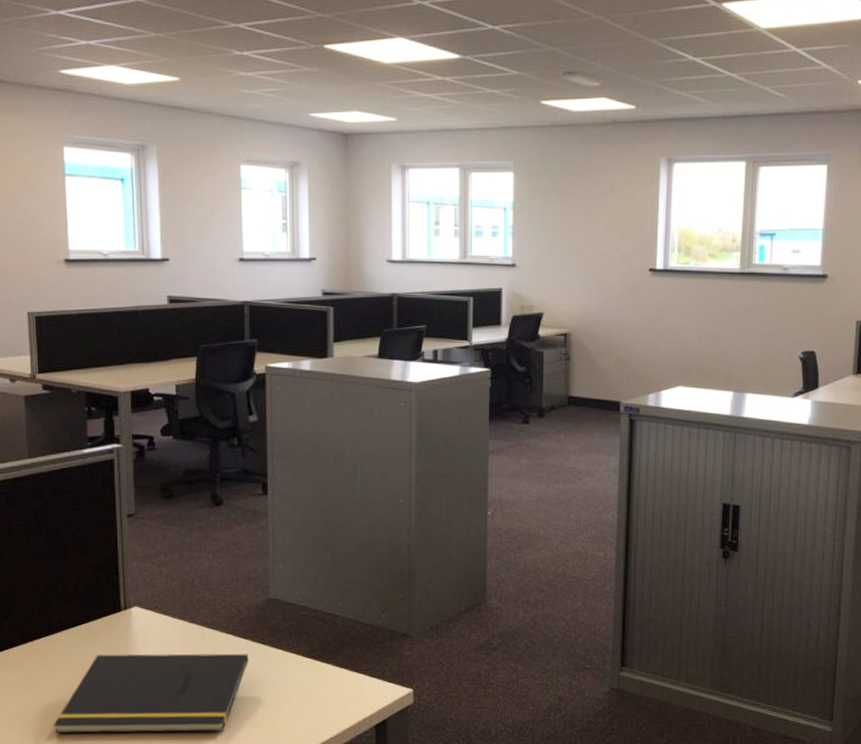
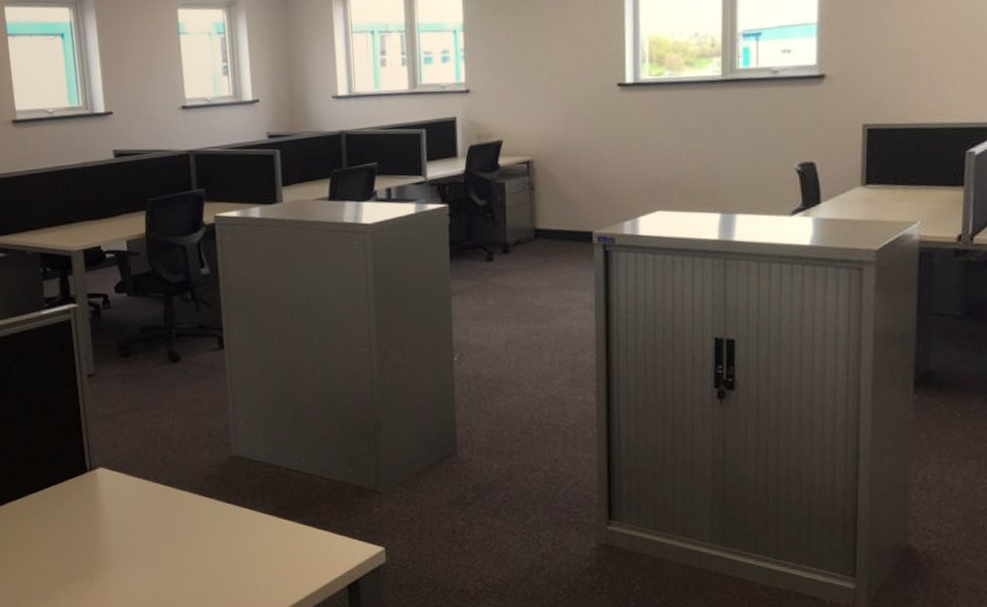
notepad: present [54,653,248,734] -> none [30,513,215,596]

